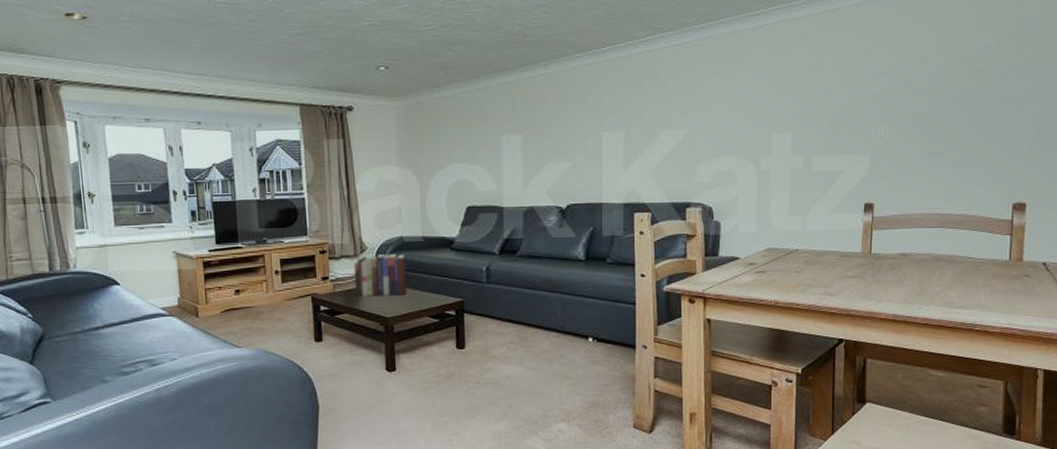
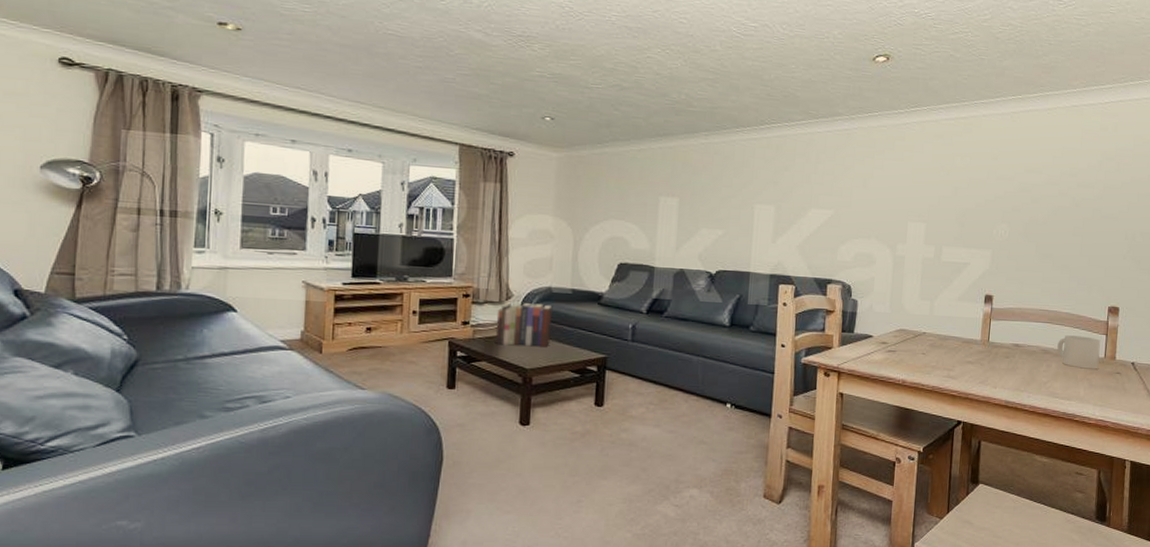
mug: none [952,238,1004,274] -> present [1057,335,1101,369]

